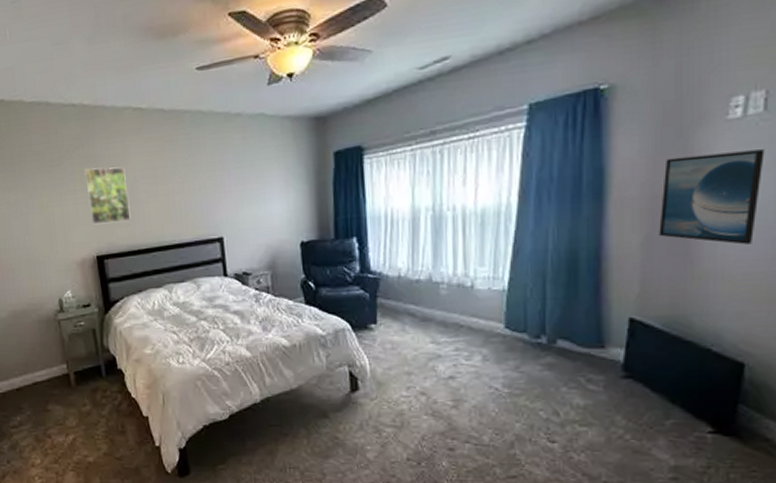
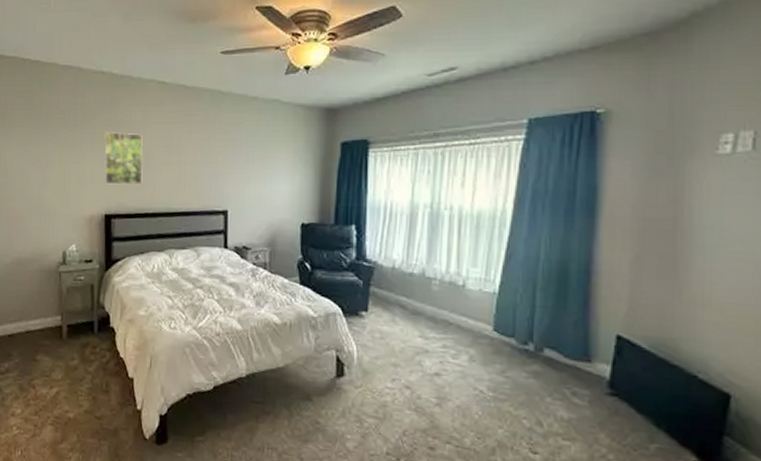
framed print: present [659,149,765,245] -> none [648,184,753,276]

